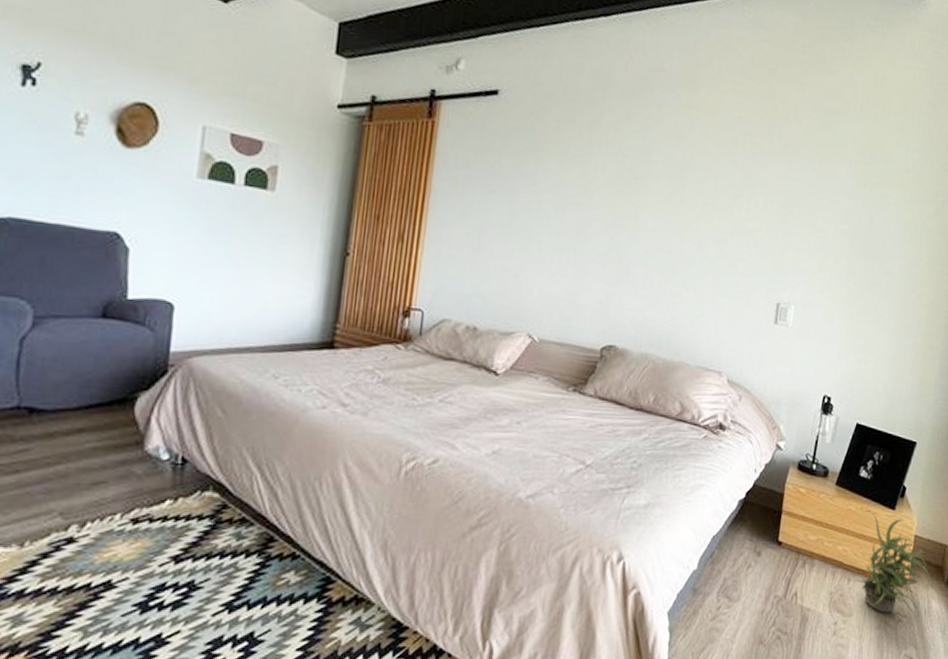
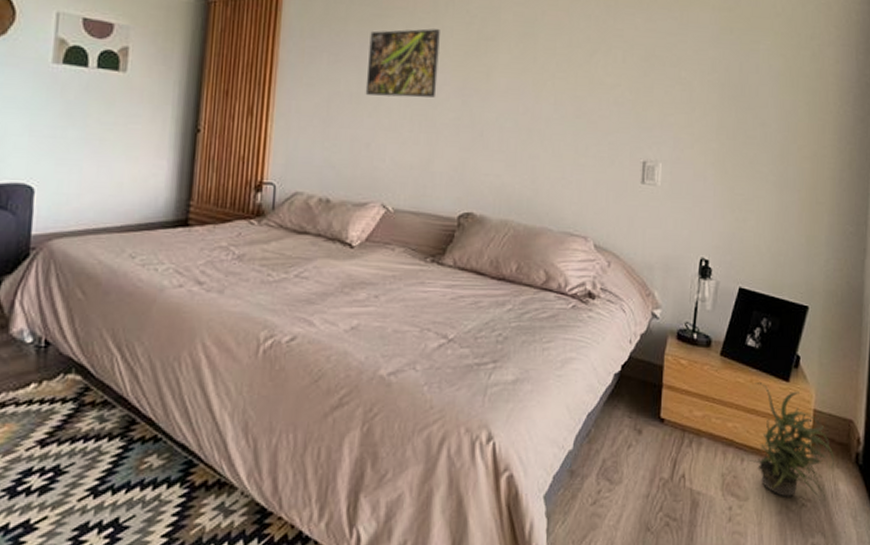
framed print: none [516,164,593,233] -> present [365,28,440,98]

